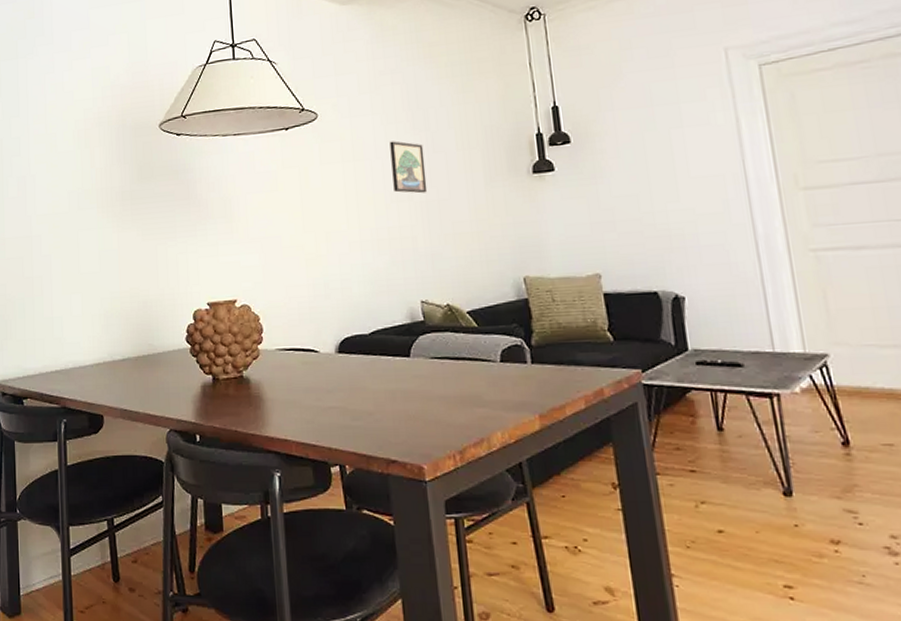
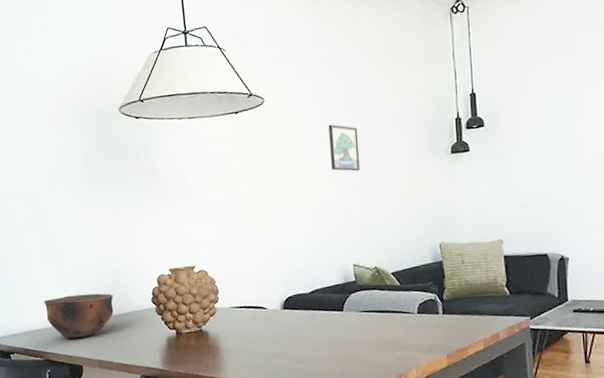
bowl: none [65,330,143,382] -> present [44,293,114,338]

